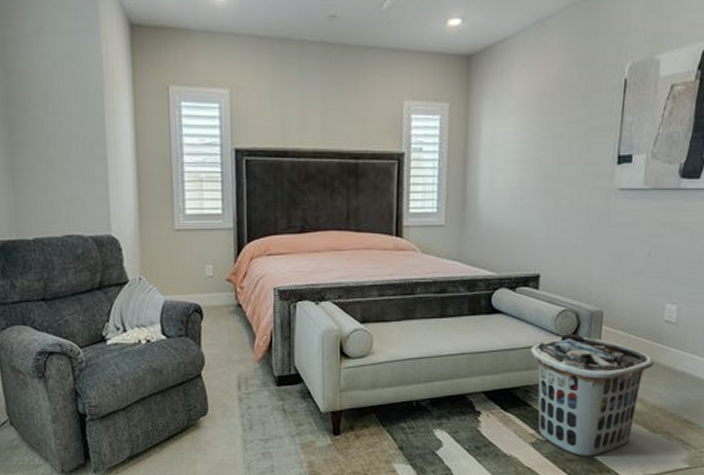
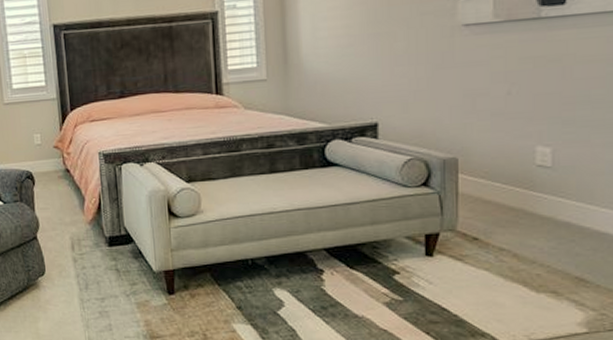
clothes hamper: present [530,334,654,457] -> none [374,184,528,319]

